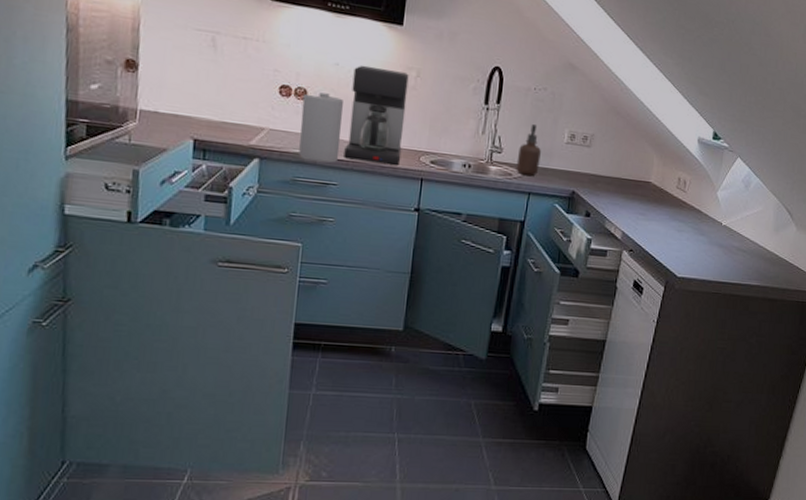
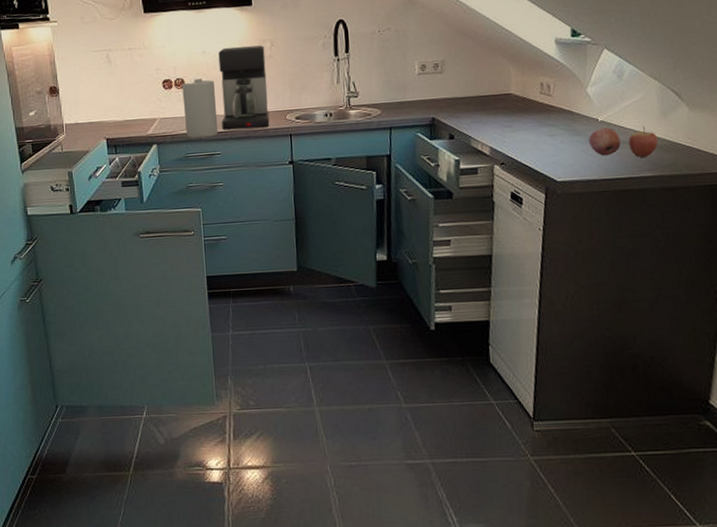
soap dispenser: present [516,124,542,176] -> none [373,64,396,112]
fruit: none [711,232,737,260] -> present [589,127,621,156]
fruit: none [743,237,769,268] -> present [629,126,659,158]

